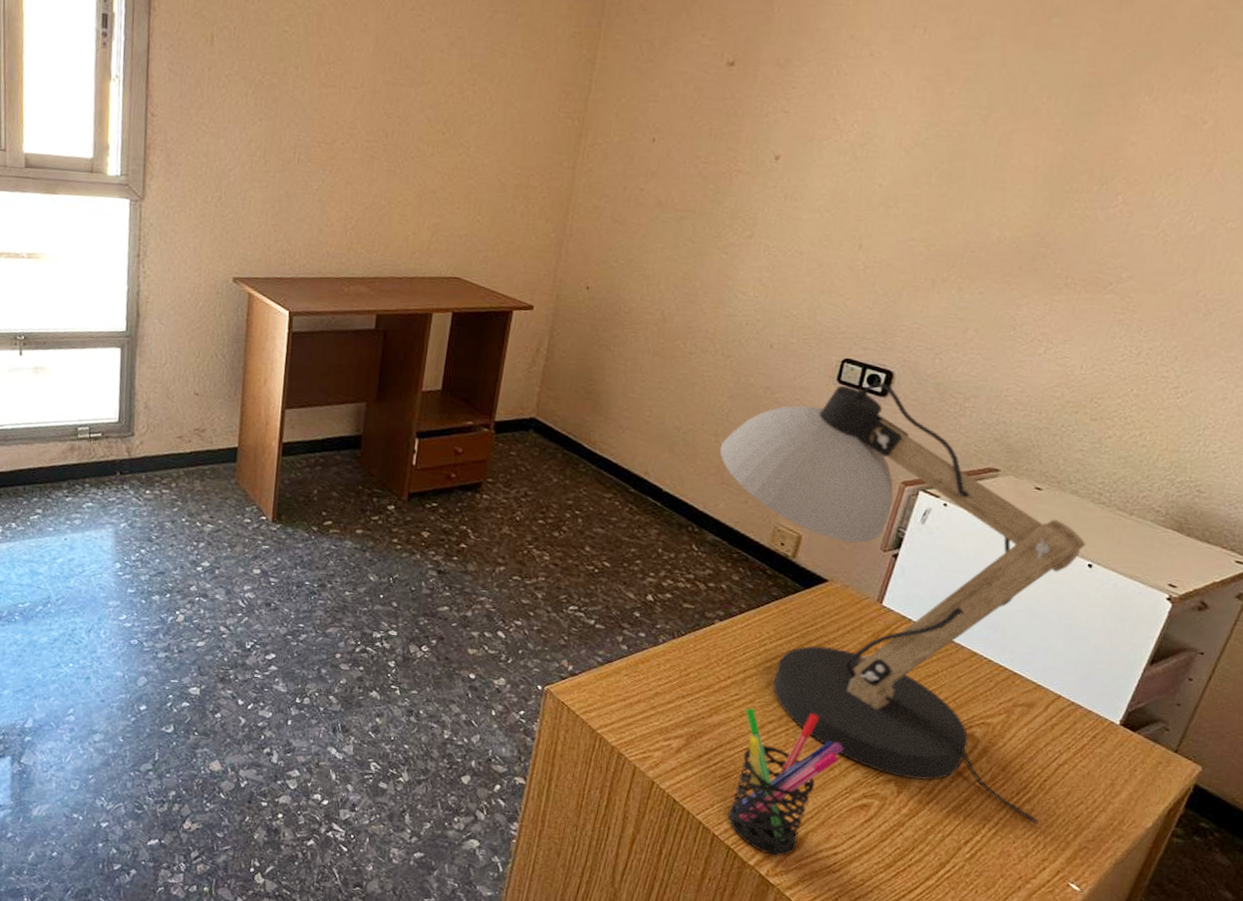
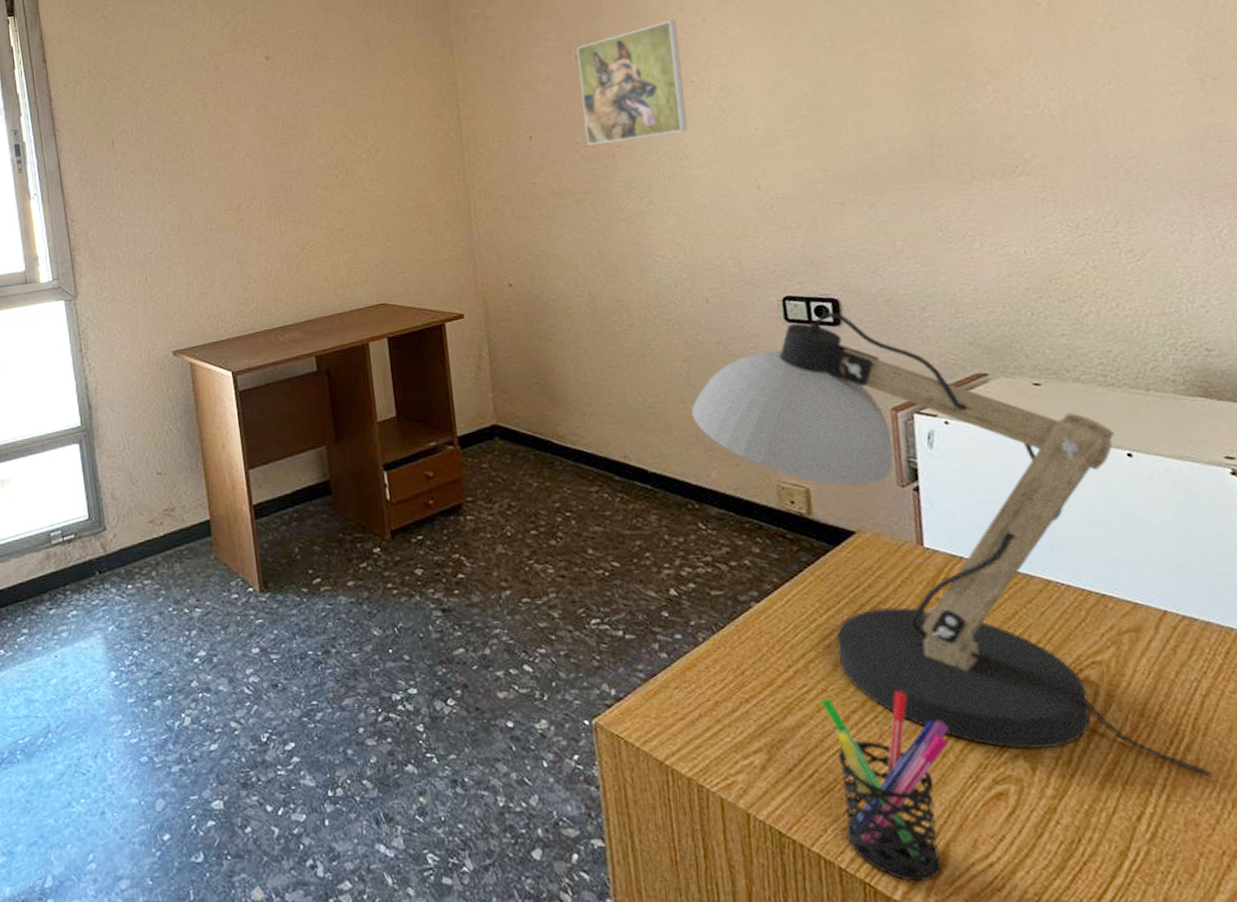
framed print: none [709,46,842,171] -> present [576,20,688,146]

